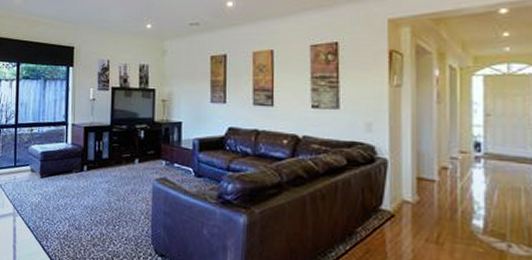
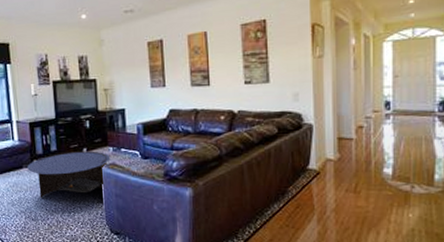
coffee table: none [77,161,162,207] -> present [27,151,111,198]

